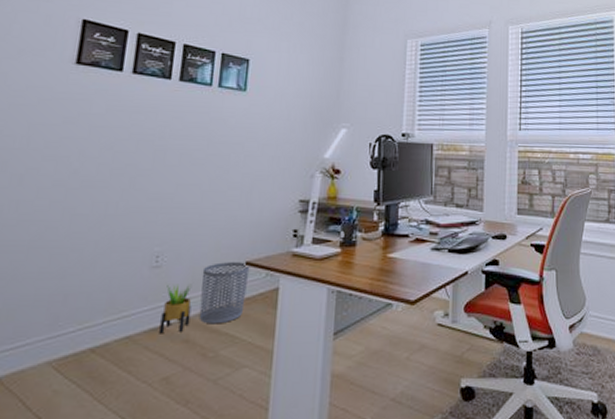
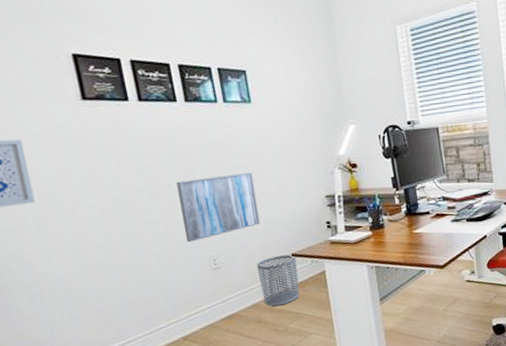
wall art: none [133,161,227,232] -> present [176,172,261,243]
potted plant: present [159,284,192,334] -> none [229,279,258,319]

